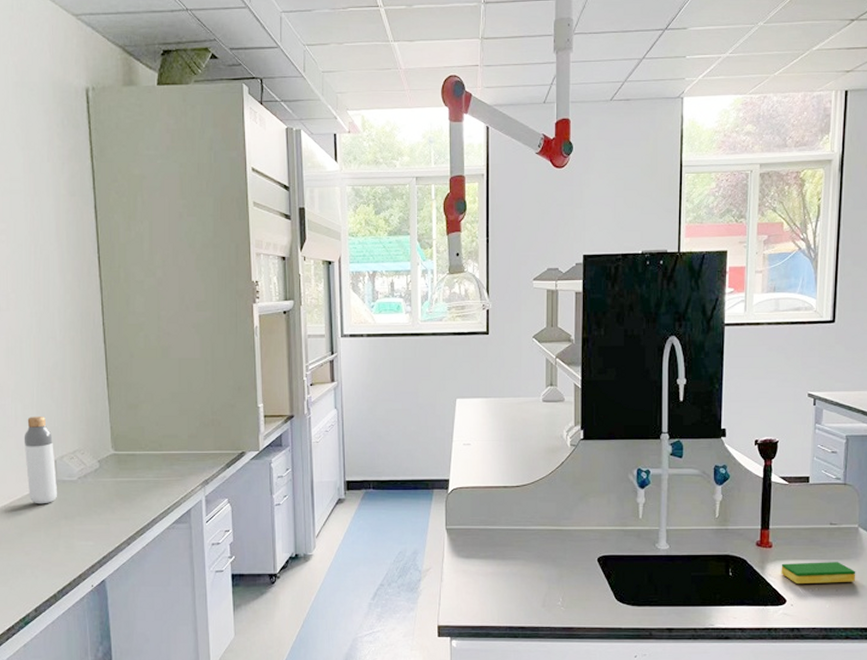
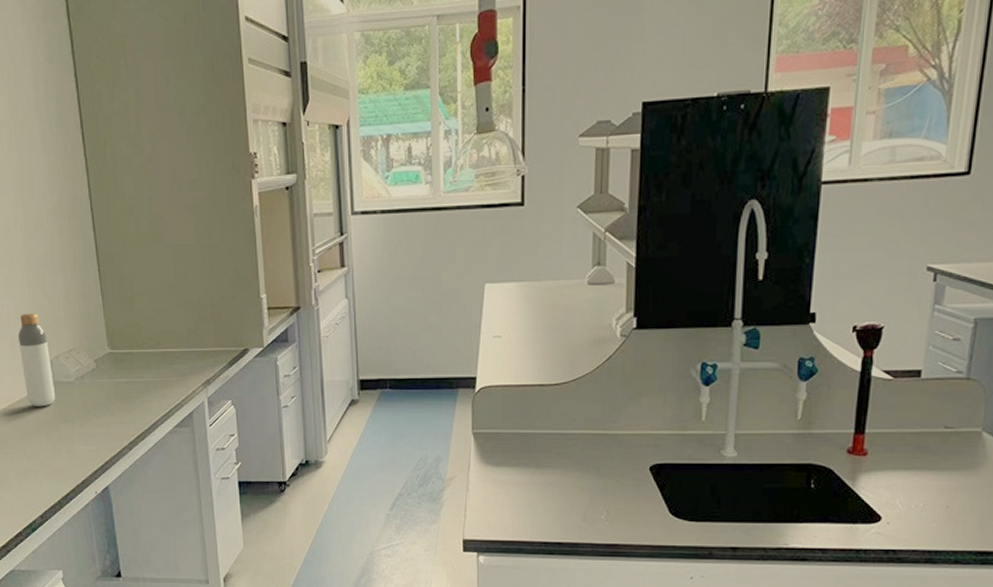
dish sponge: present [781,562,856,585] -> none [877,473,975,499]

